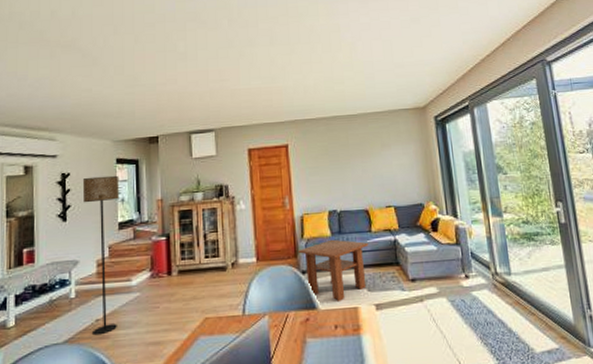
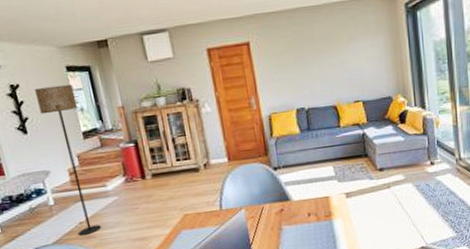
coffee table: present [298,239,369,301] -> none [269,136,338,192]

